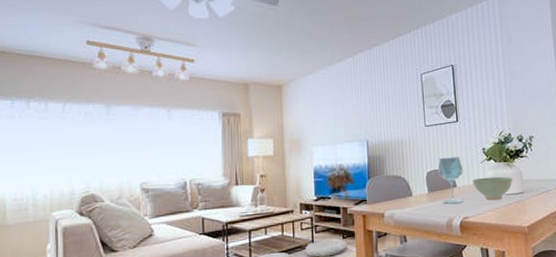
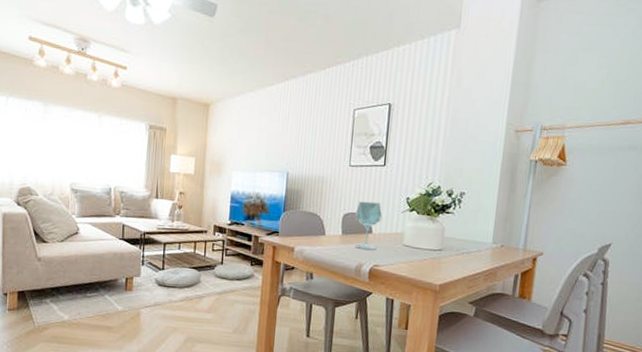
bowl: present [472,176,513,201] -> none [389,227,434,254]

